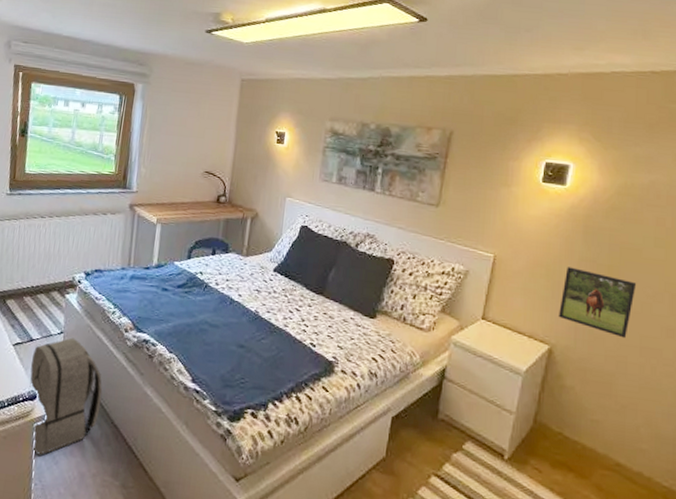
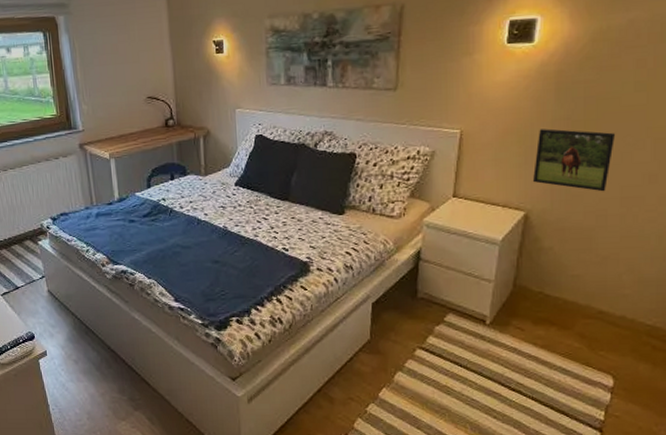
backpack: present [29,337,103,455] -> none [21,280,95,385]

